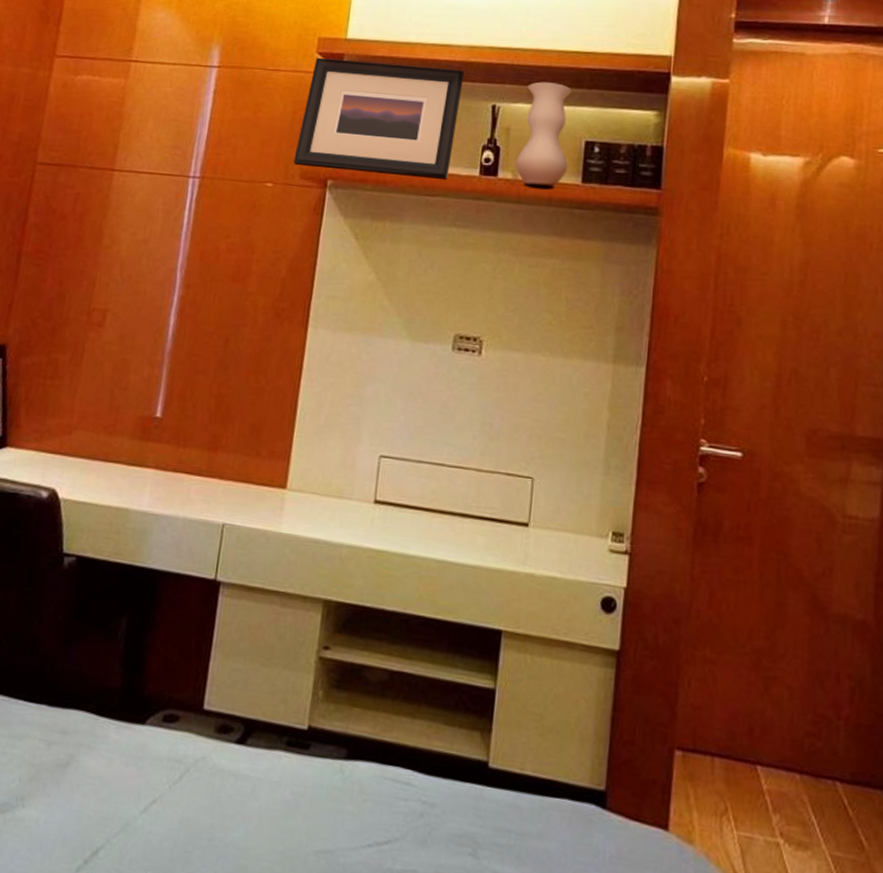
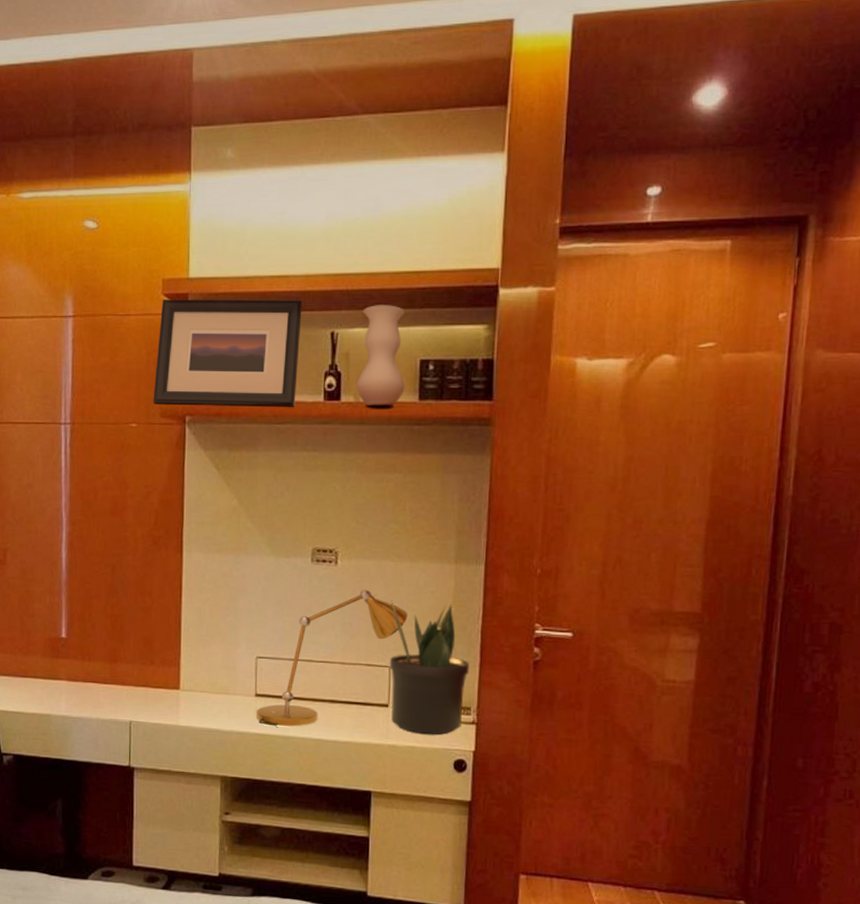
desk lamp: none [372,386,557,544] -> present [255,590,408,727]
planter: none [531,399,624,564] -> present [390,599,469,735]

